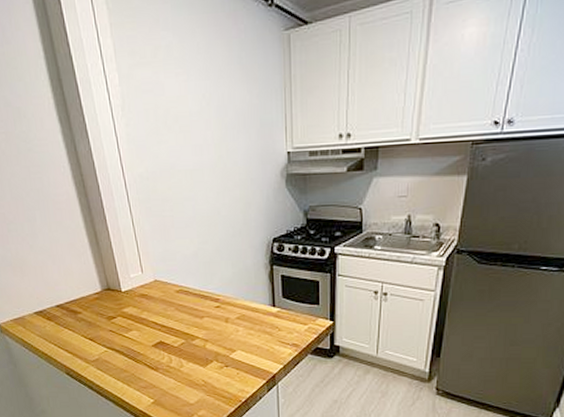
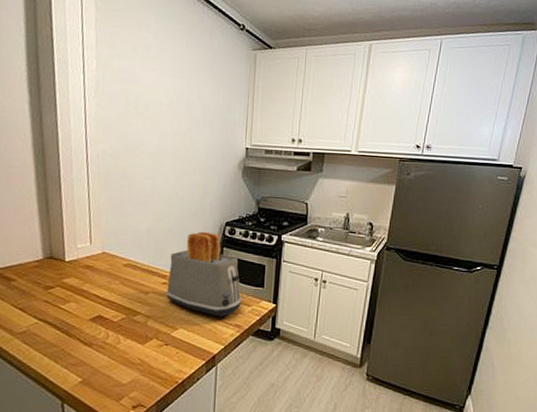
toaster: none [220,250,297,337] -> present [166,231,242,317]

